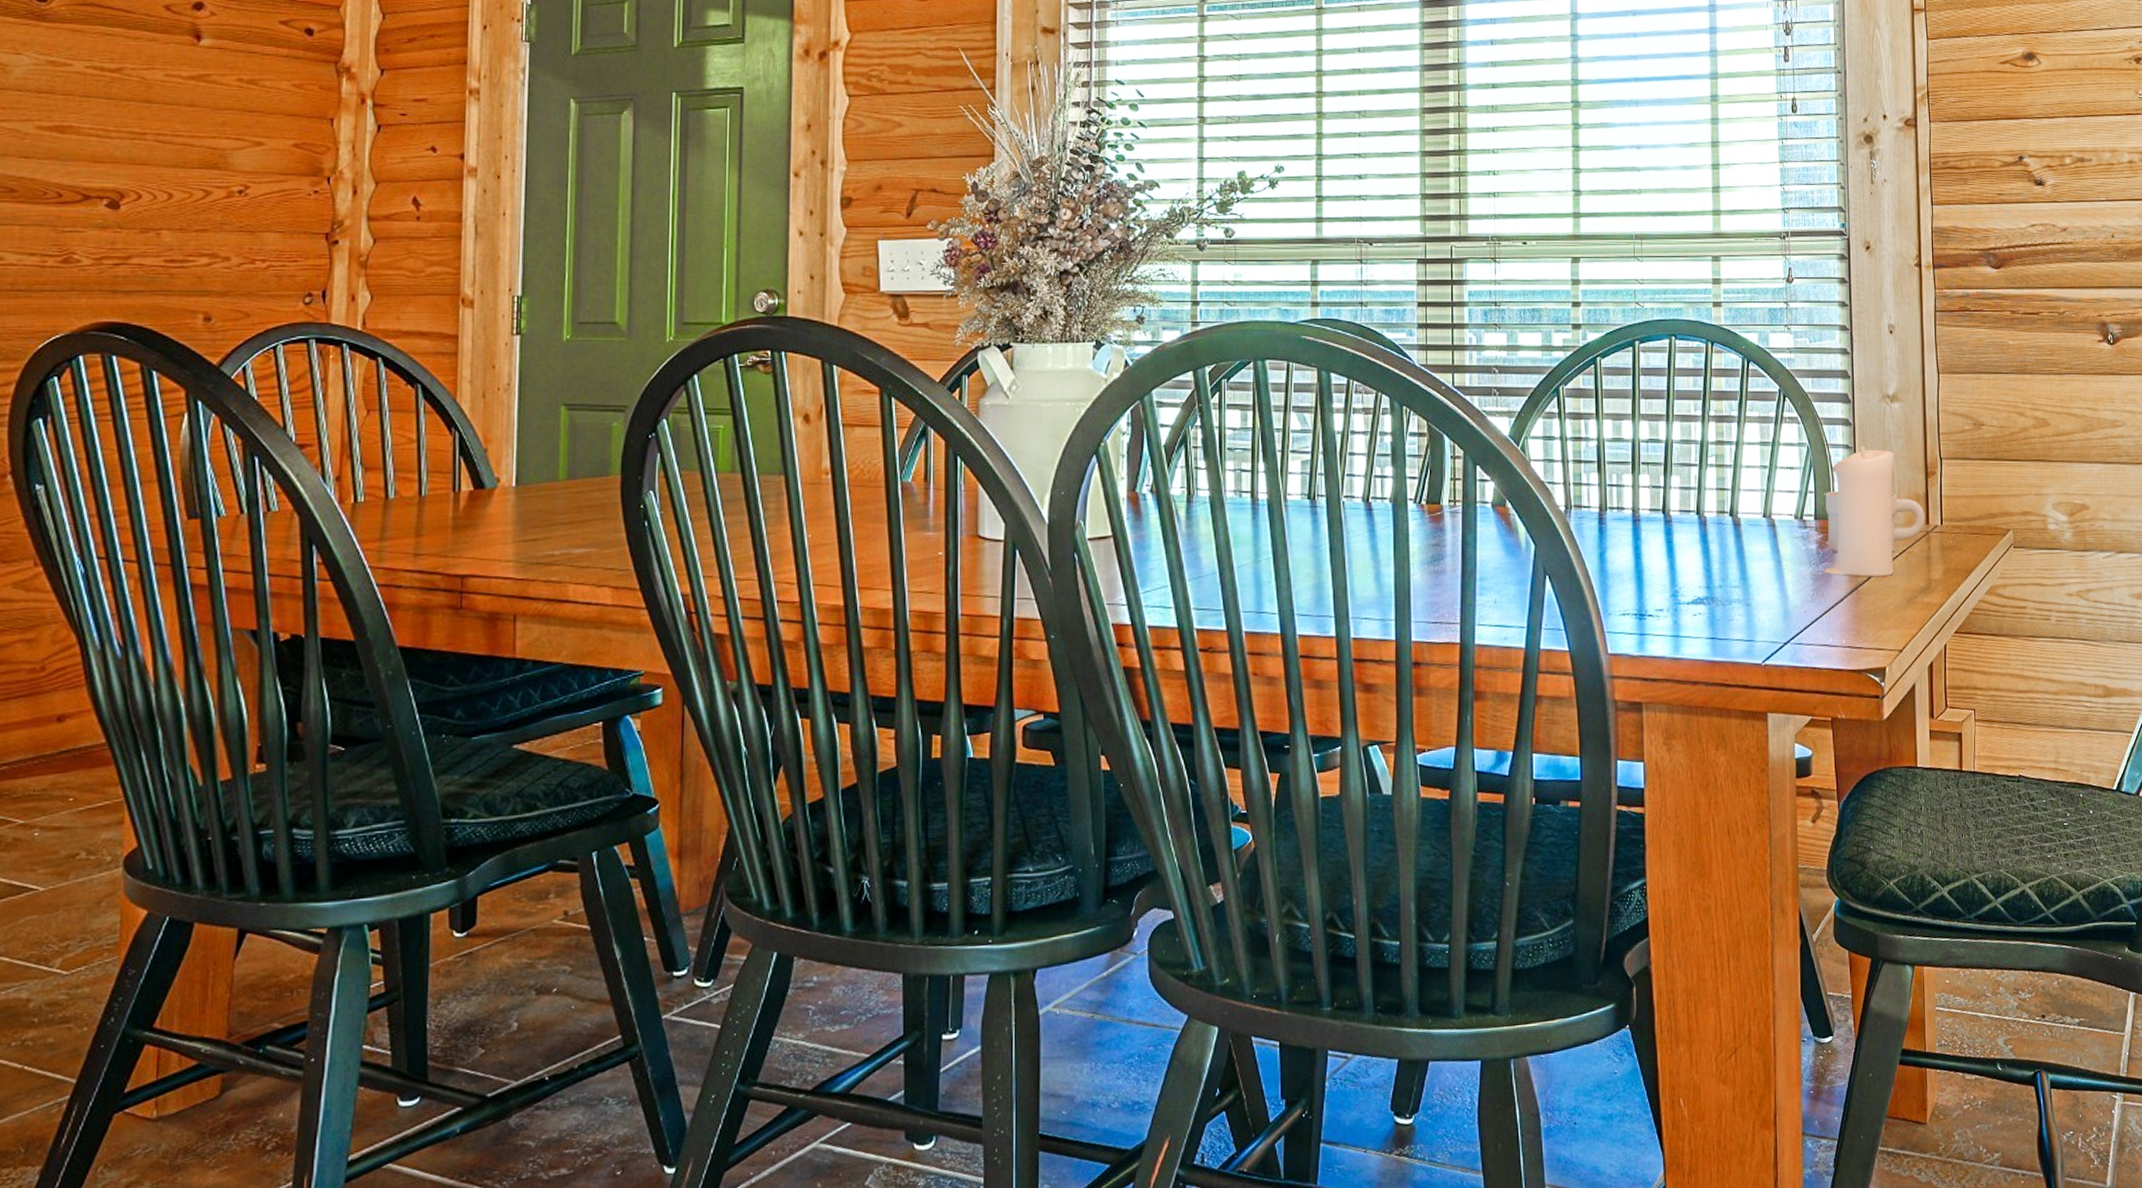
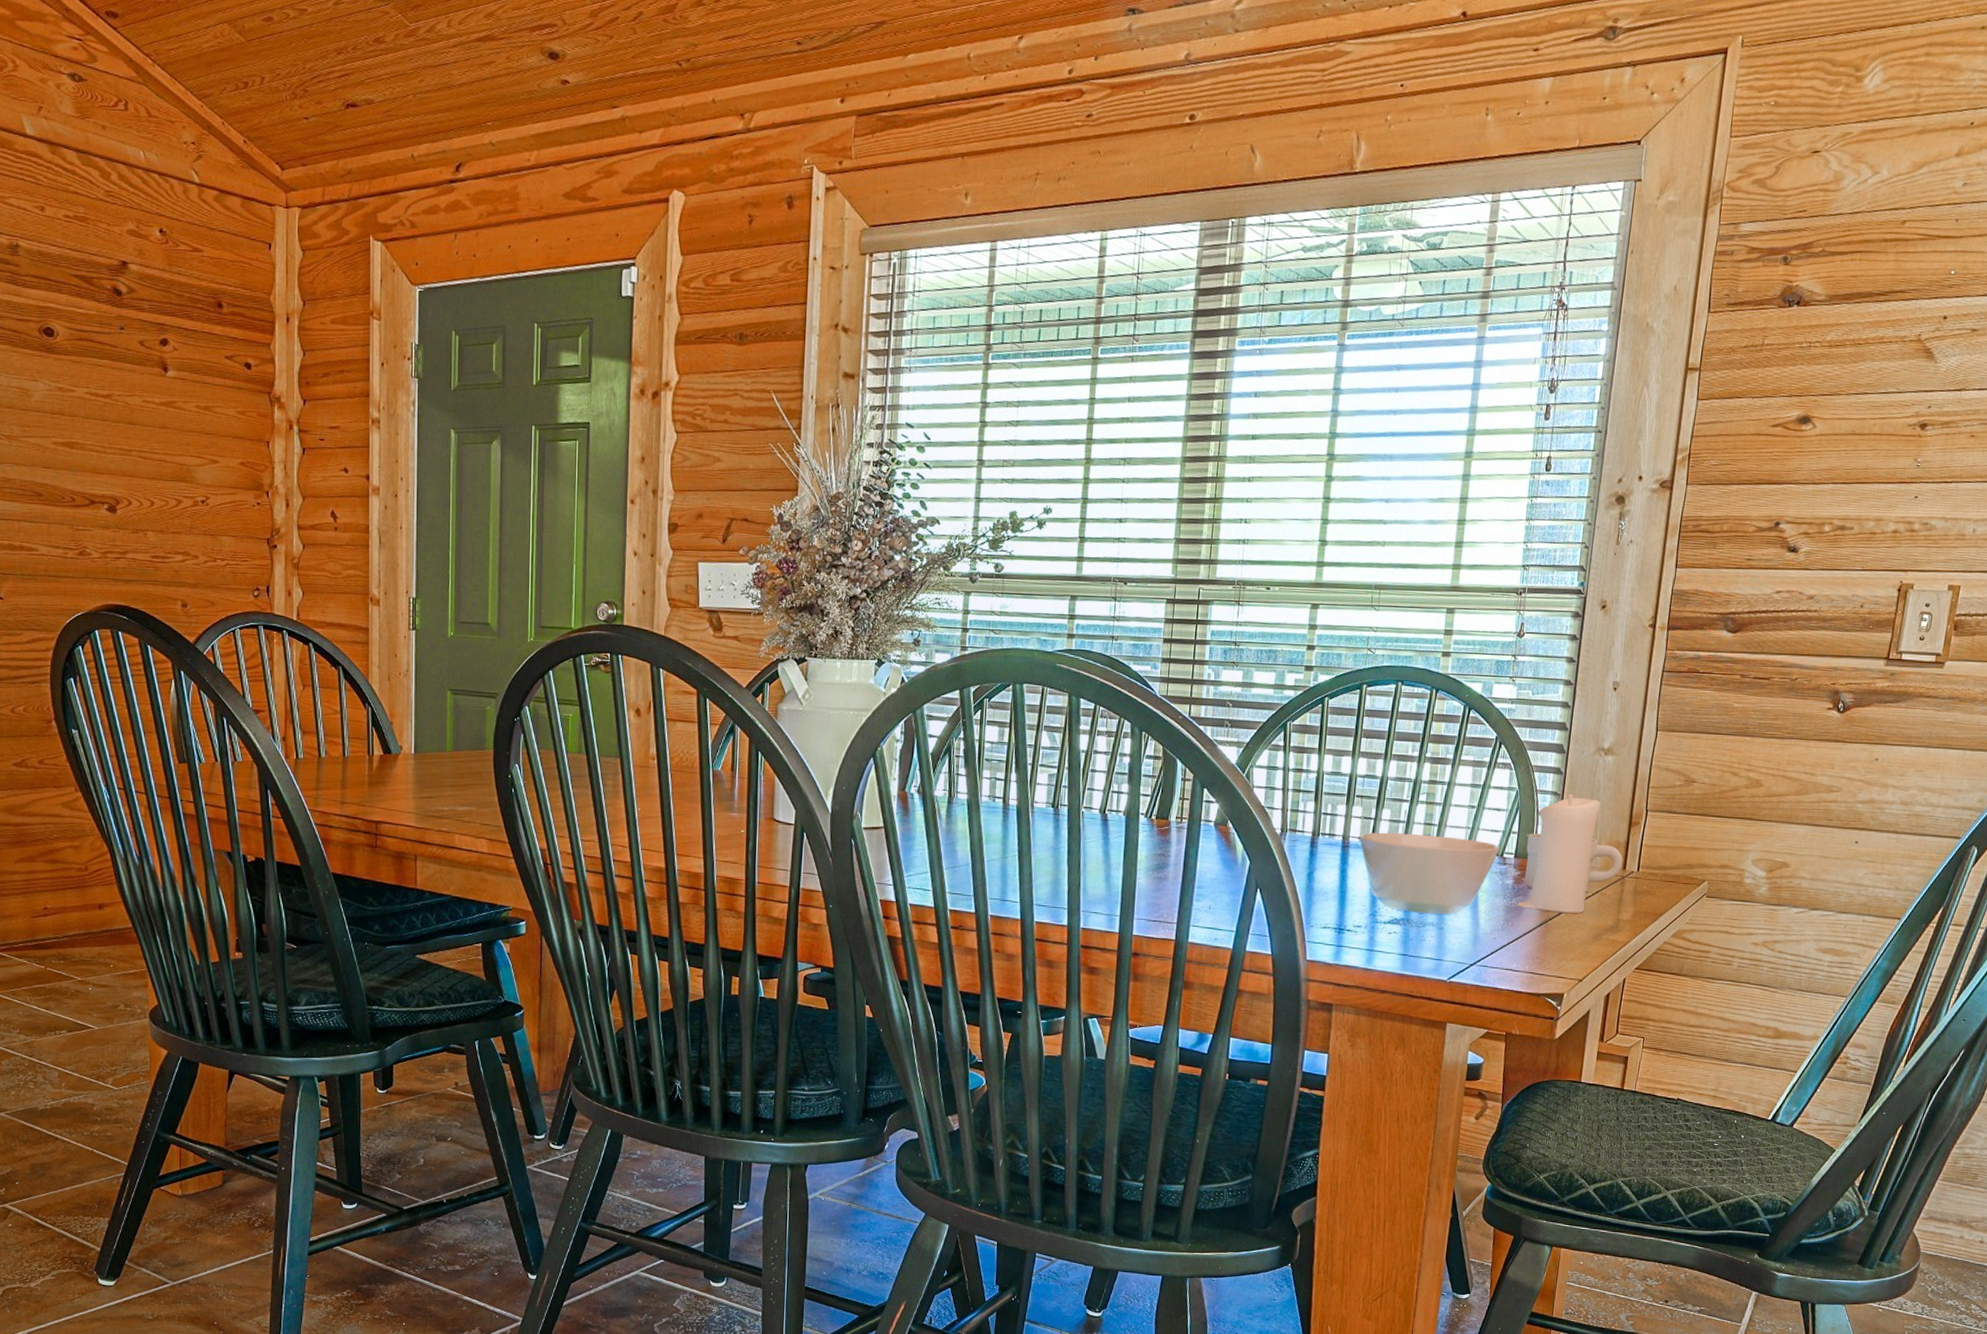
bowl: none [1650,500,1798,590] -> present [1359,832,1500,915]

